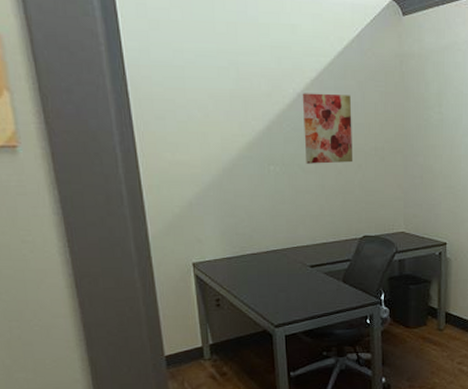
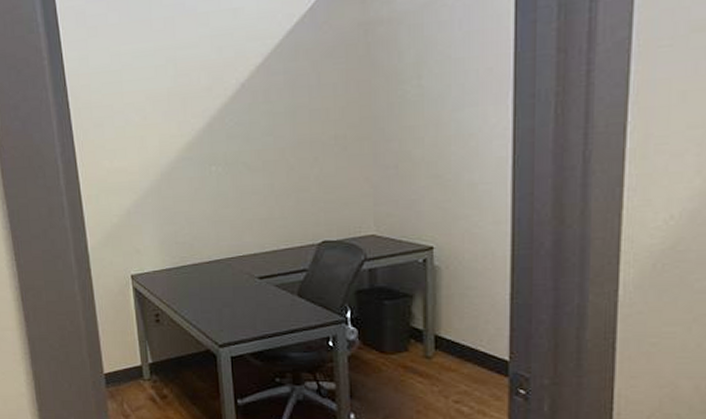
wall art: present [302,93,354,164] -> none [246,78,308,161]

